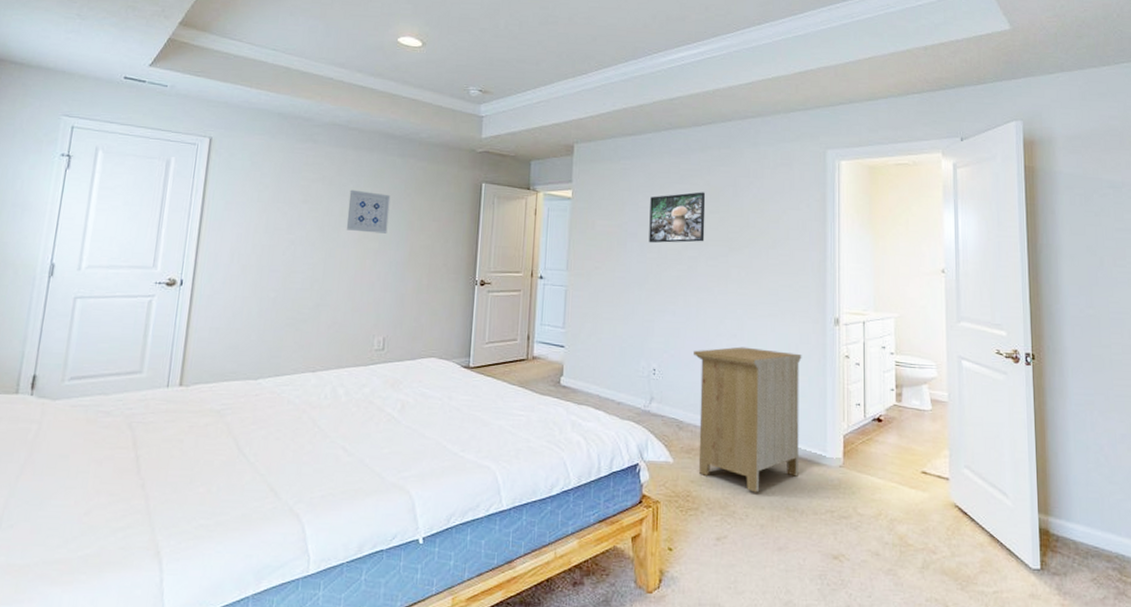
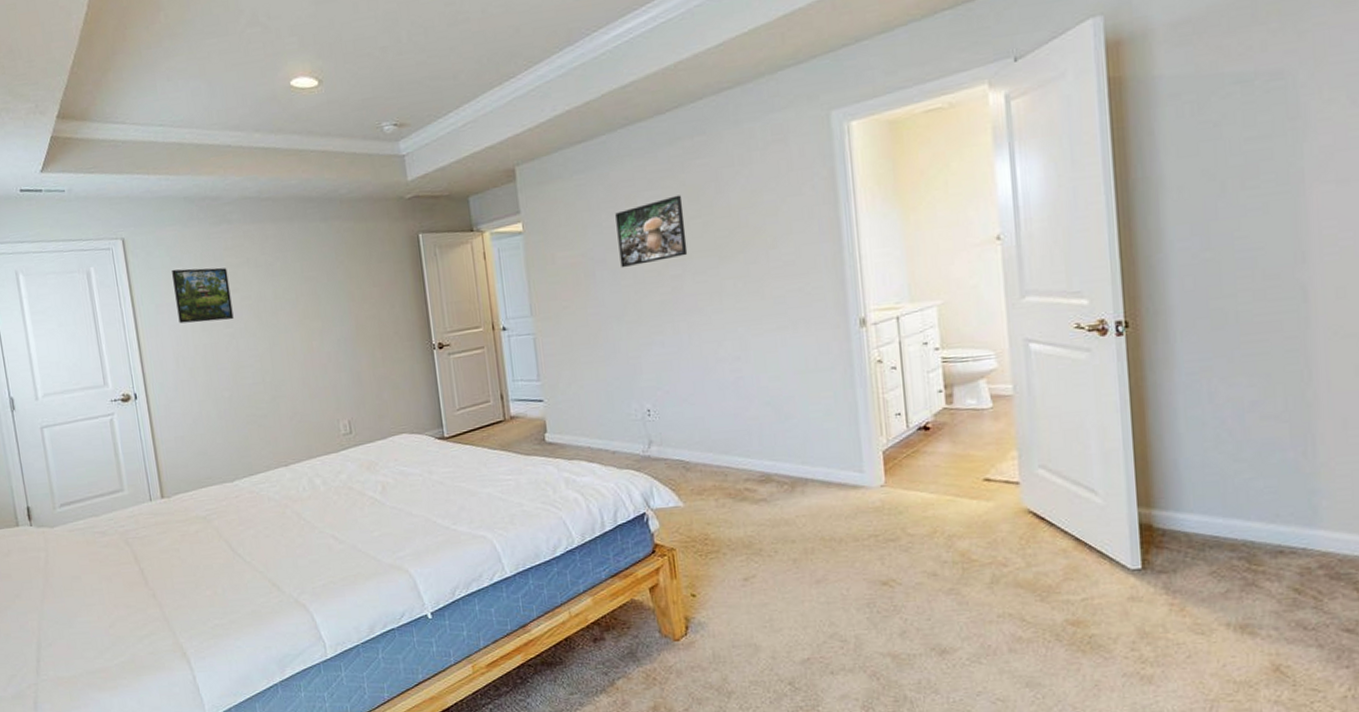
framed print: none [244,173,303,228] -> present [172,267,234,324]
wall art: present [346,189,391,234] -> none [278,266,328,313]
nightstand: present [694,346,802,493] -> none [692,367,832,527]

